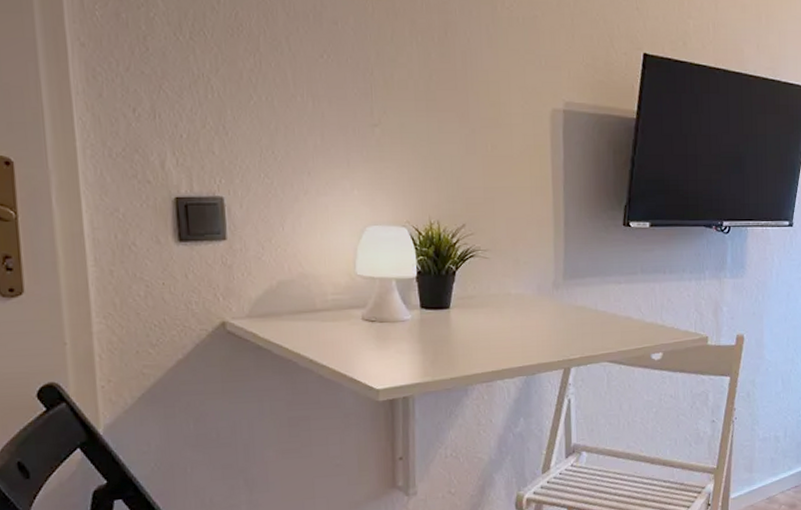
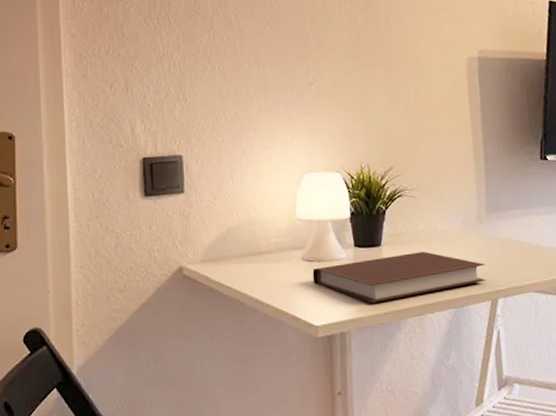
notebook: none [373,316,560,368] -> present [312,251,486,304]

